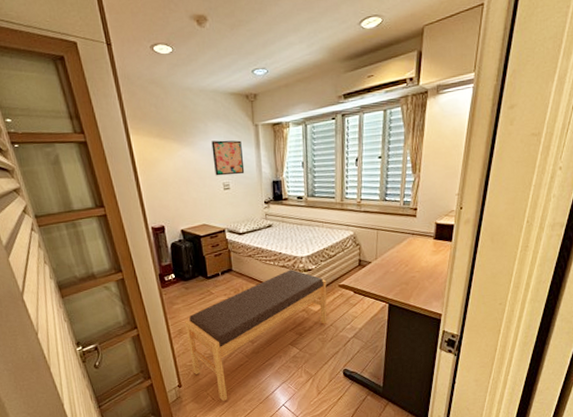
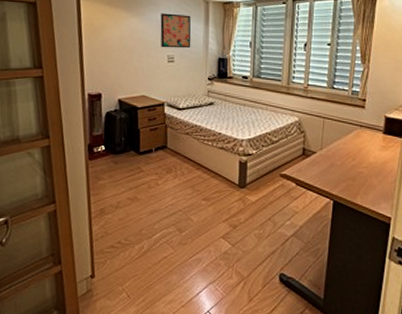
bench: present [185,269,328,402] -> none [108,152,267,301]

